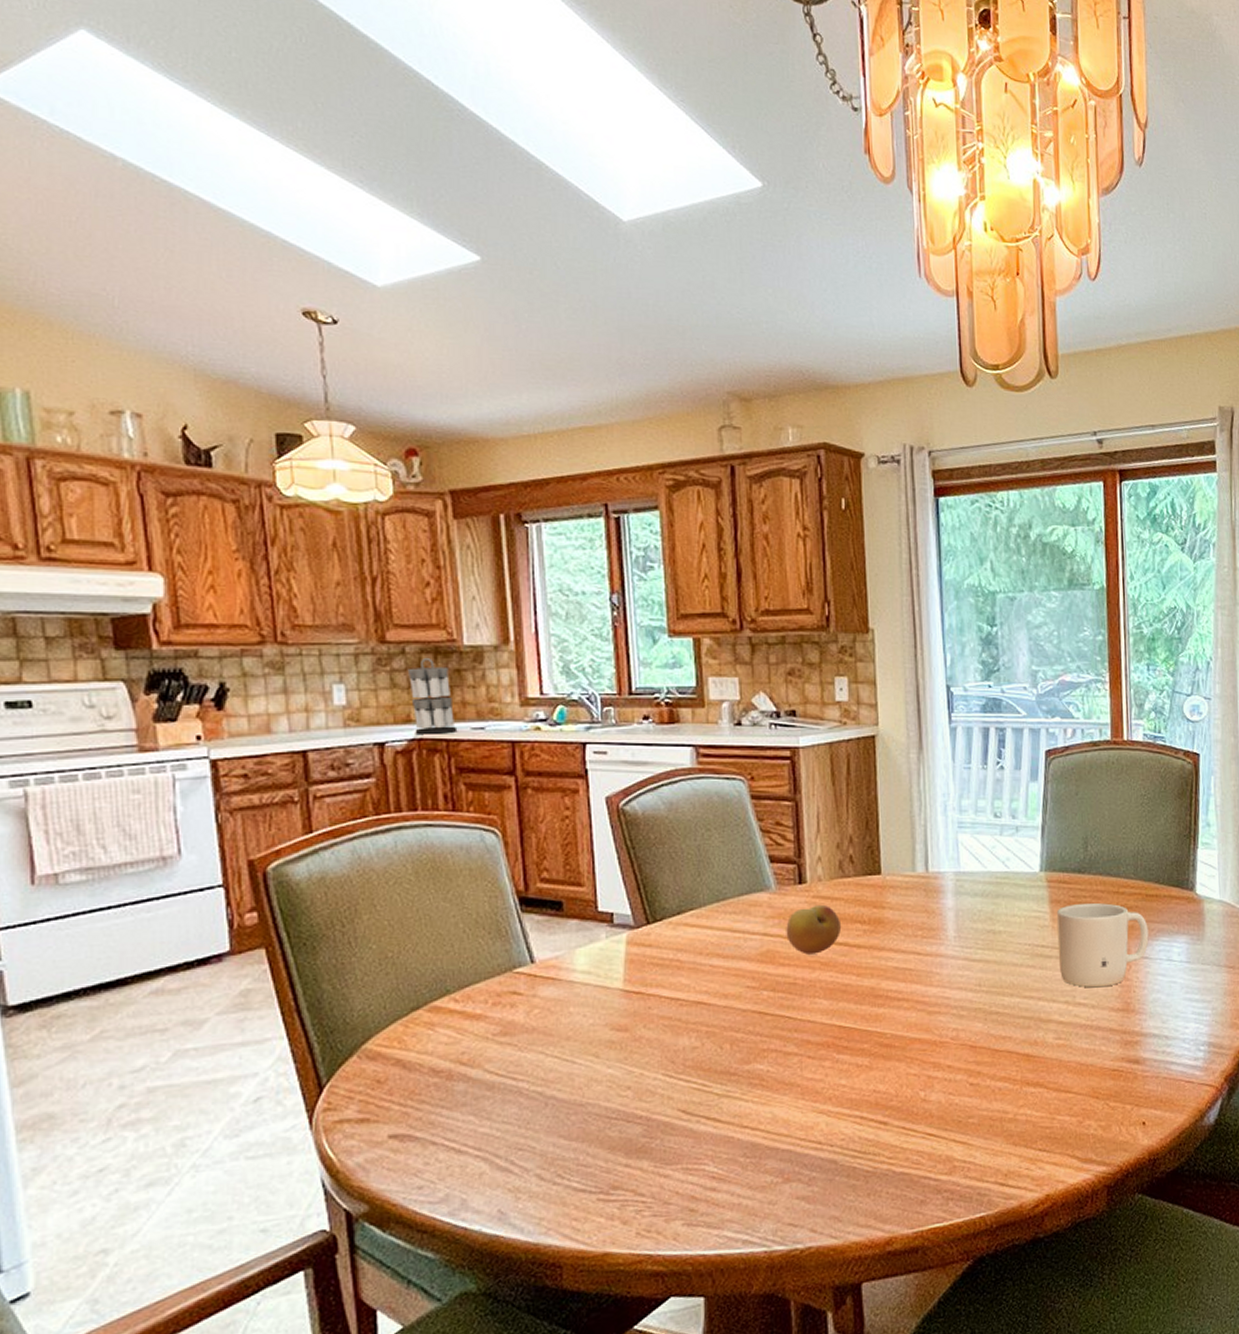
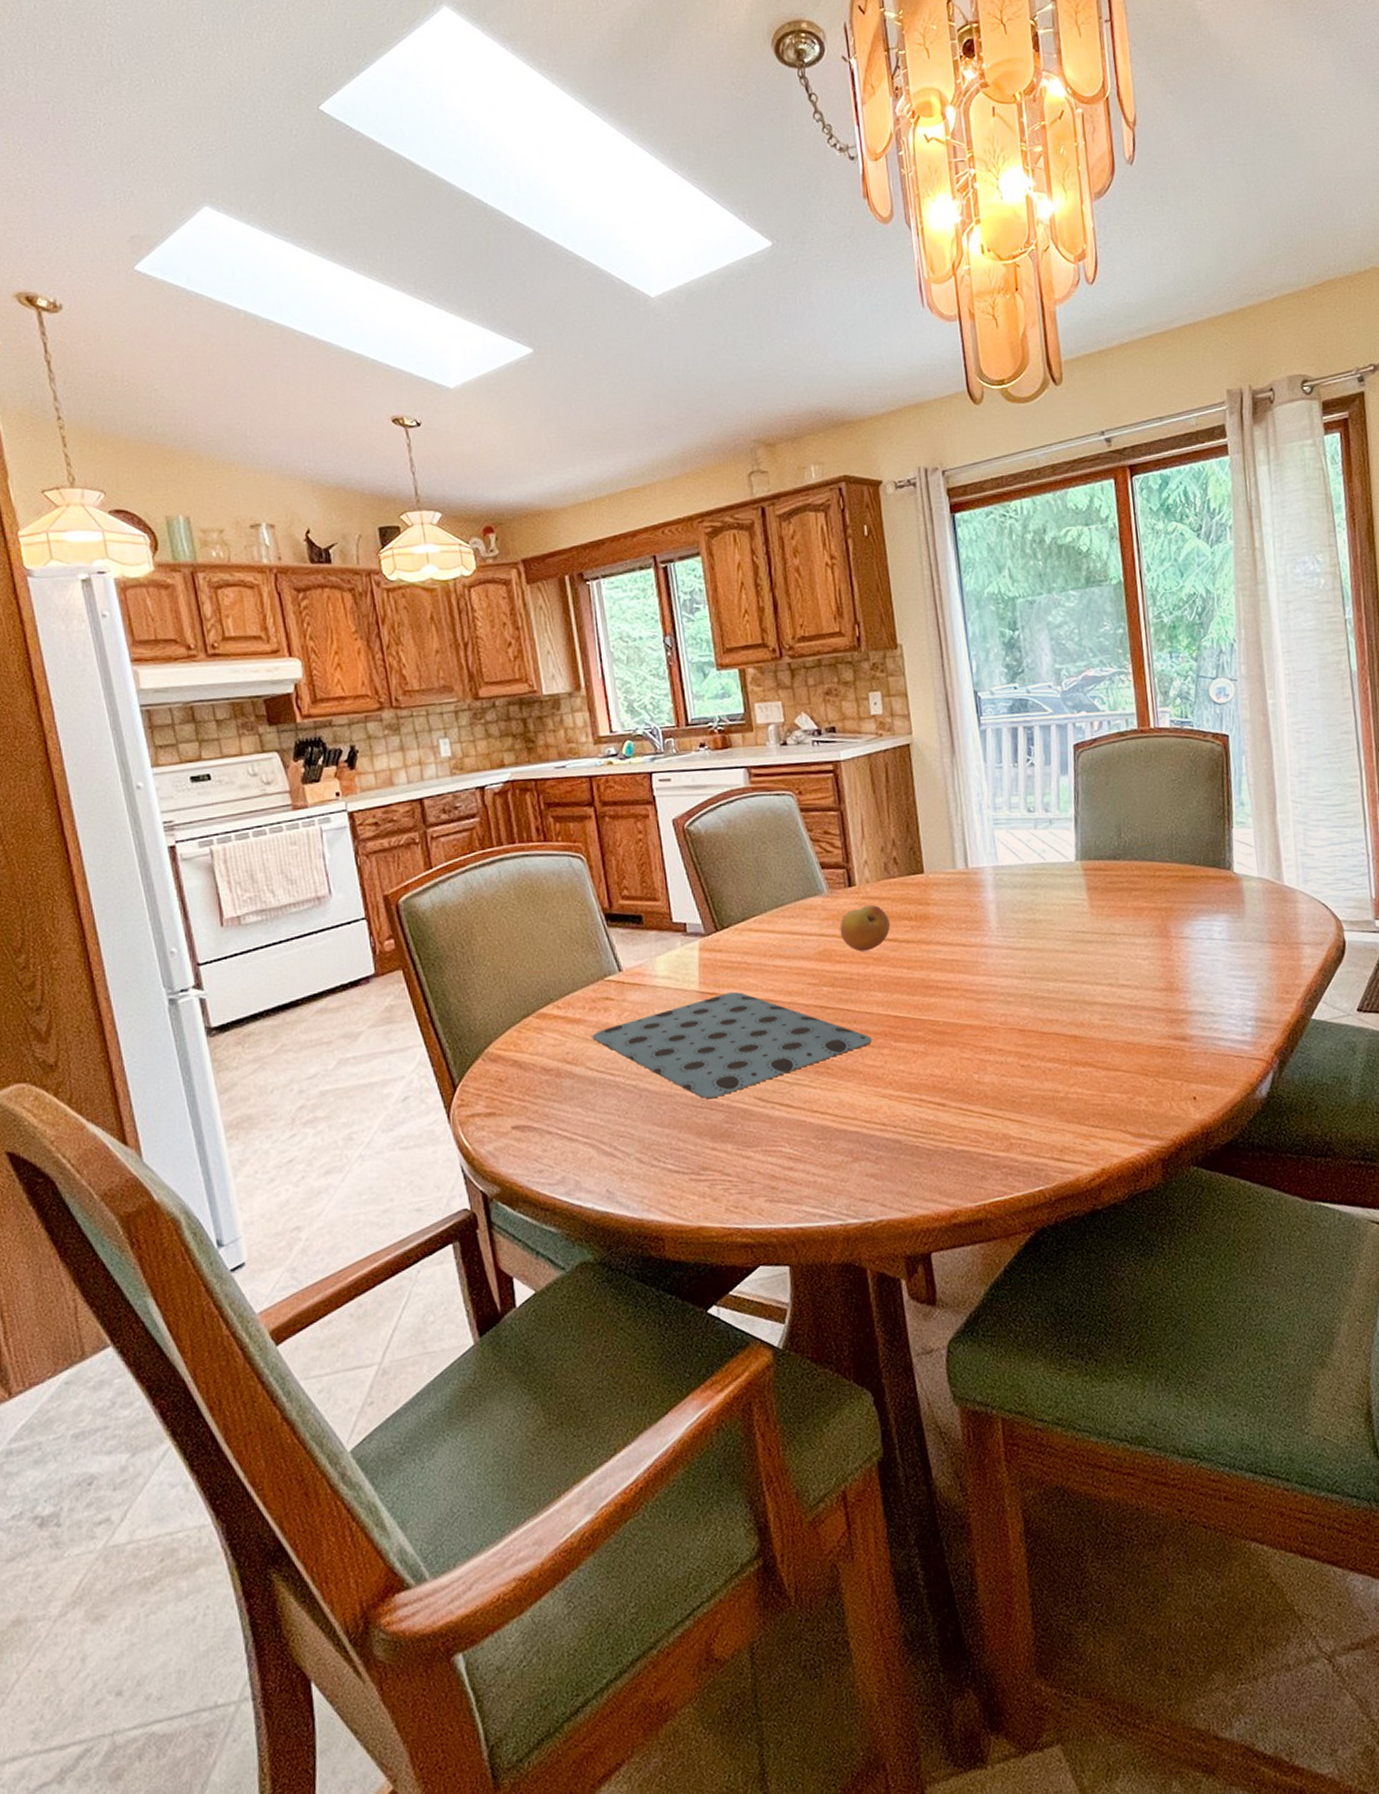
spice rack: present [407,658,458,734] -> none [498,709,544,777]
placemat: none [493,992,813,1109] -> present [592,992,872,1099]
mug: present [1056,903,1149,988] -> none [1094,887,1189,970]

